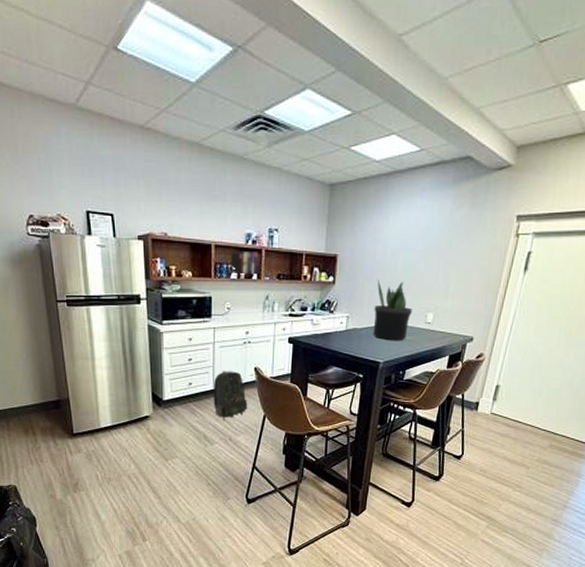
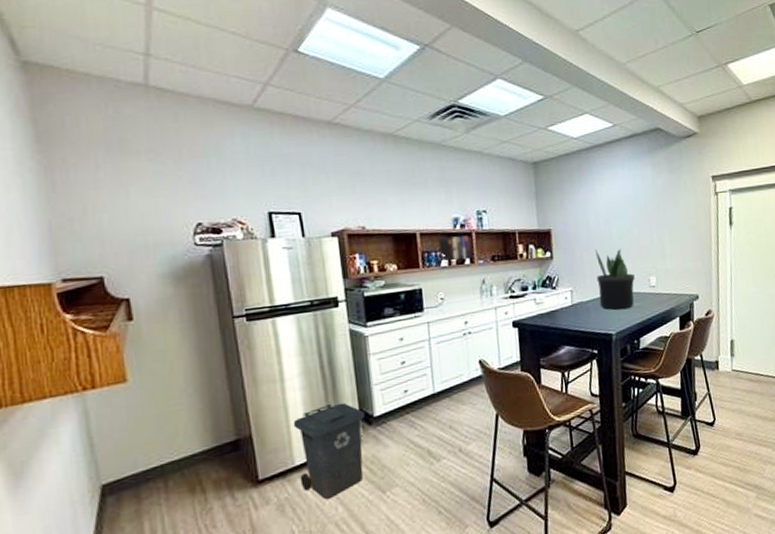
recycling bin: none [100,385,157,458] -> present [293,403,366,500]
backpack: present [213,371,247,420] -> none [433,368,476,428]

